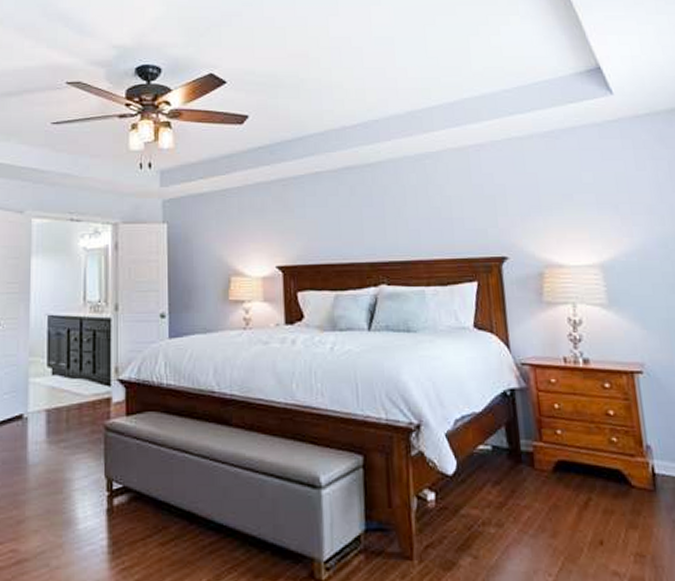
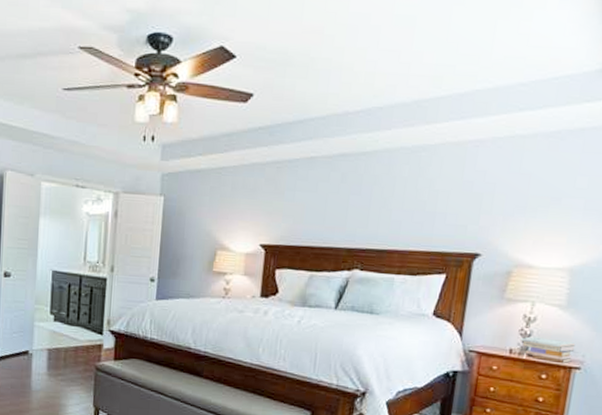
books: none [571,341,631,369] -> present [520,336,576,364]

